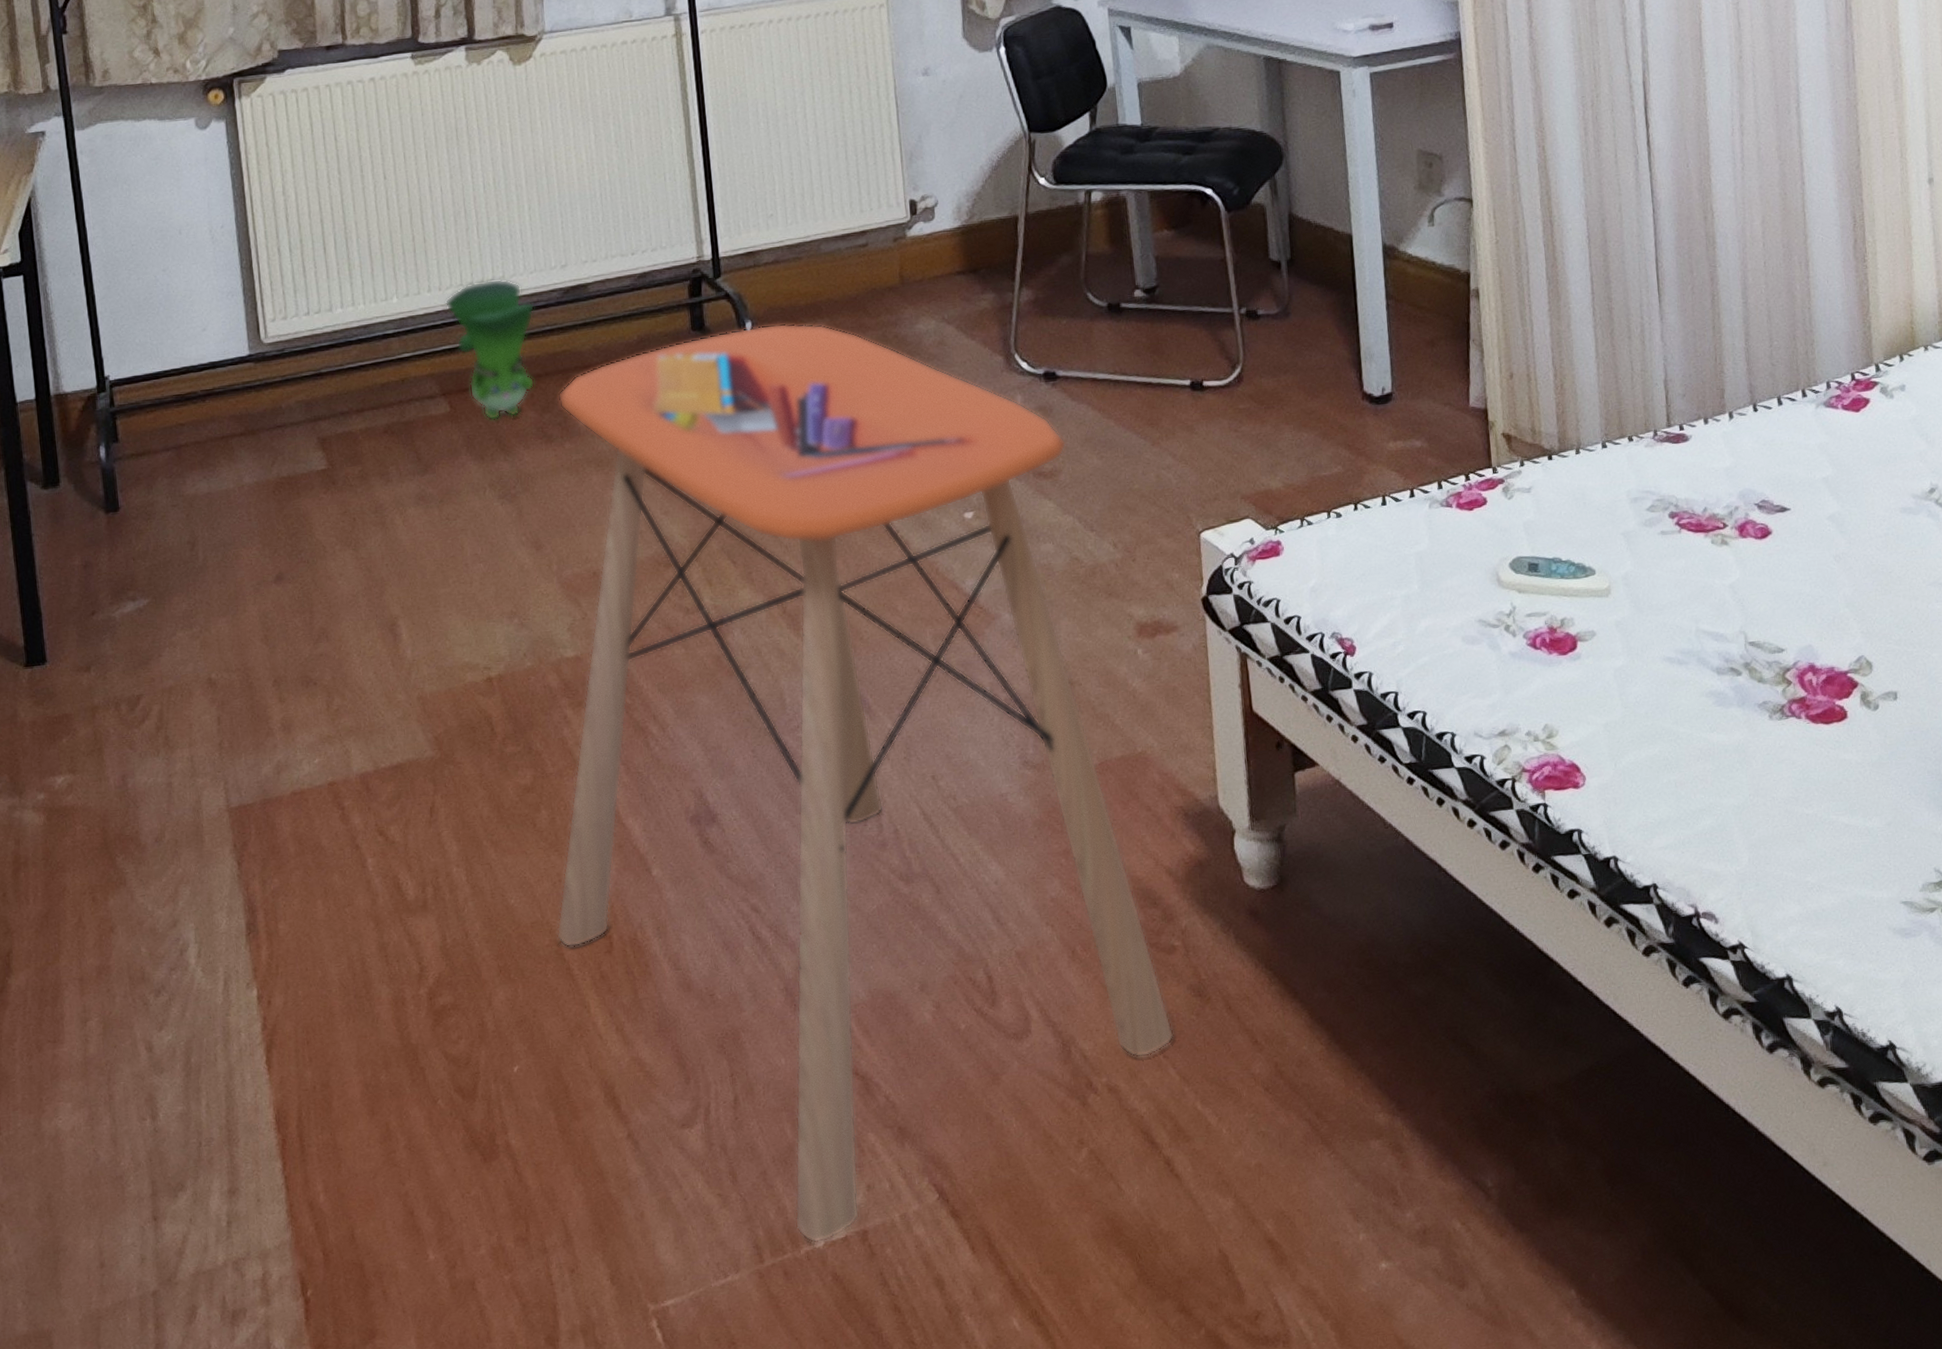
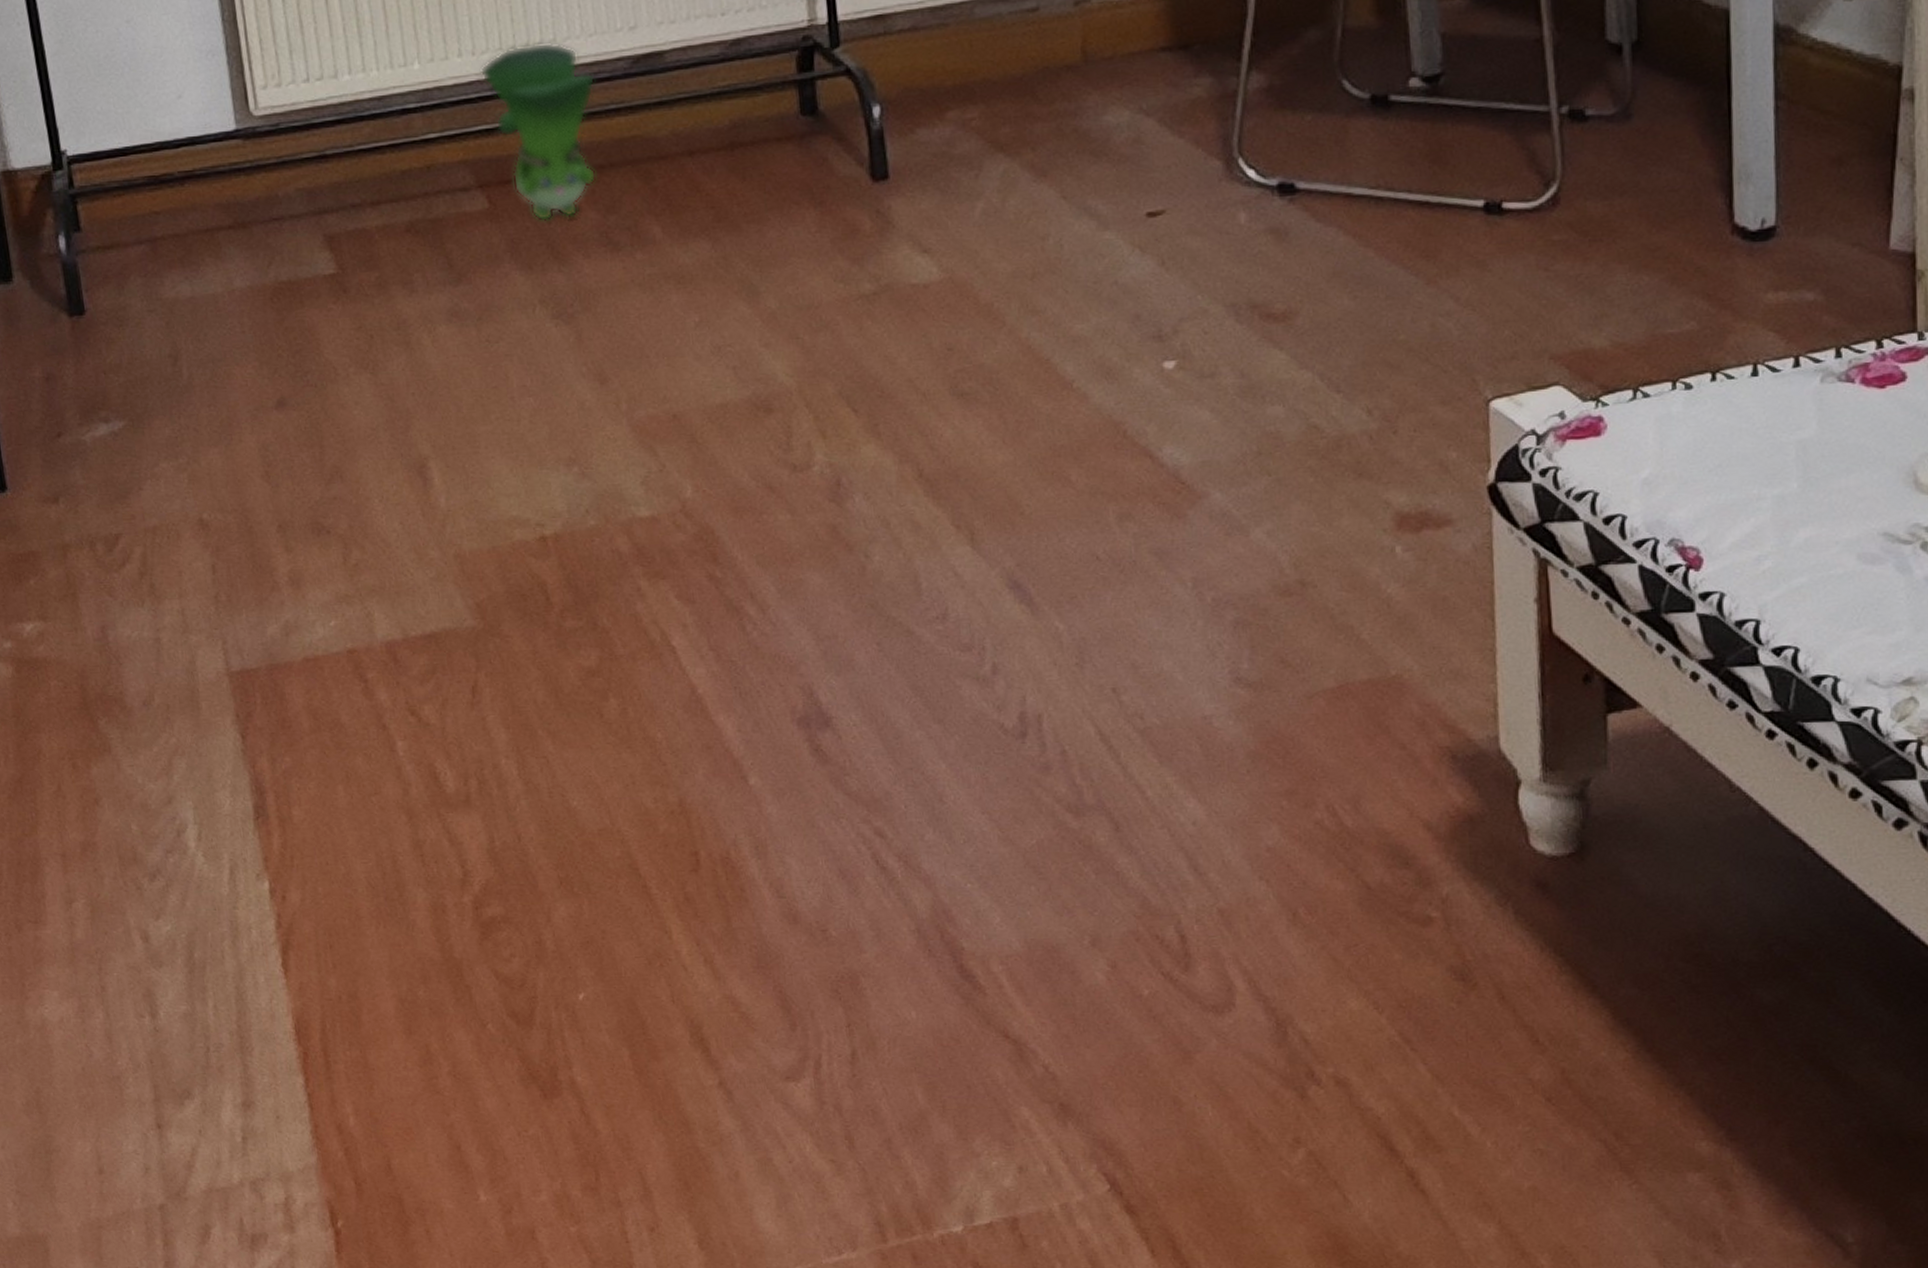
side table: present [556,323,1174,1243] -> none [626,109,1426,1227]

